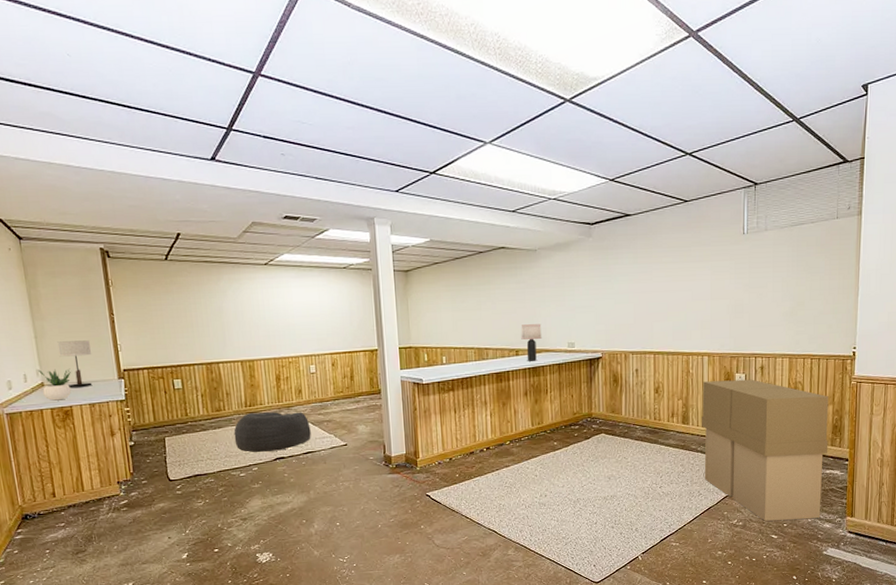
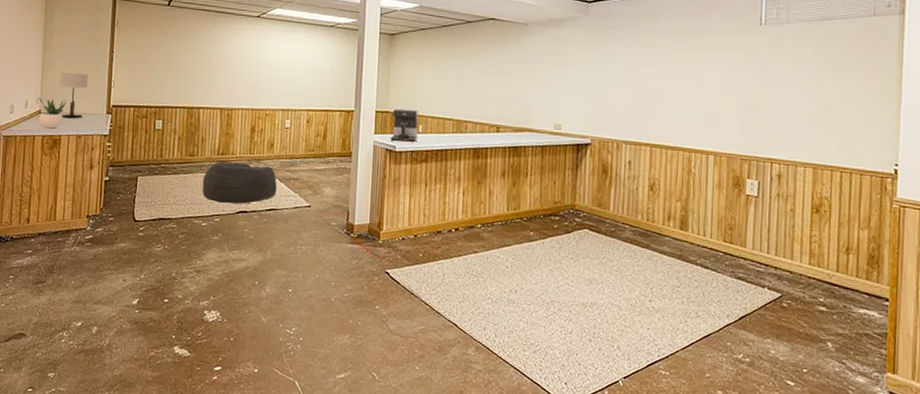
coffee maker: none [416,342,442,375] -> present [390,108,419,143]
table lamp: present [521,324,542,362] -> none [504,100,527,141]
cardboard boxes: present [701,379,829,521] -> none [702,184,863,369]

